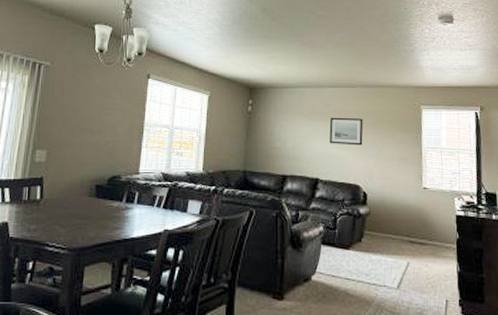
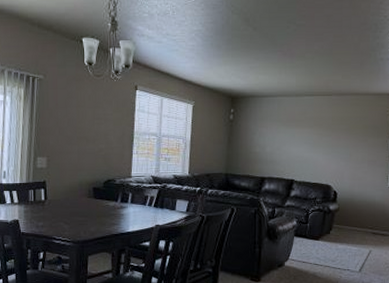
wall art: present [329,117,364,146] -> none [305,124,337,150]

